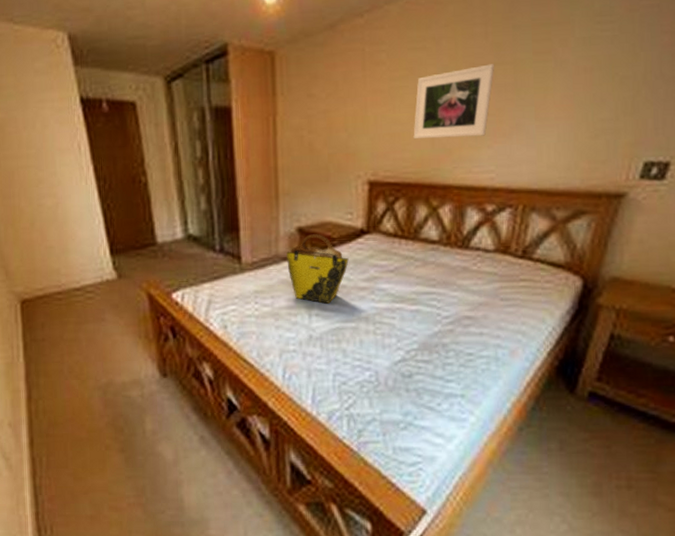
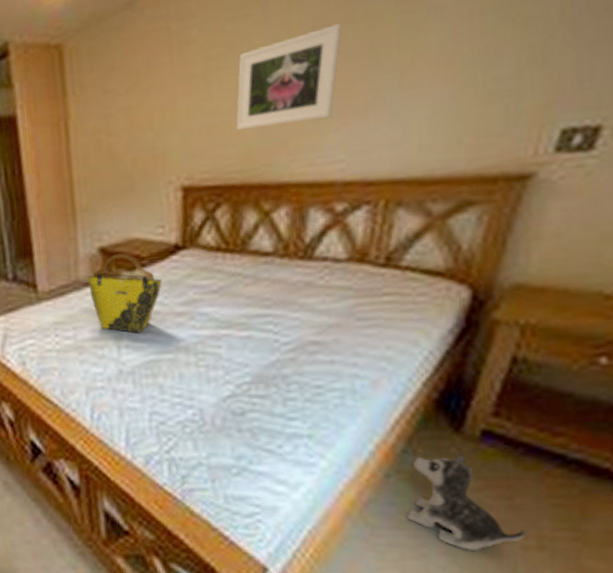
plush toy: none [533,410,620,490] -> present [405,453,527,550]

